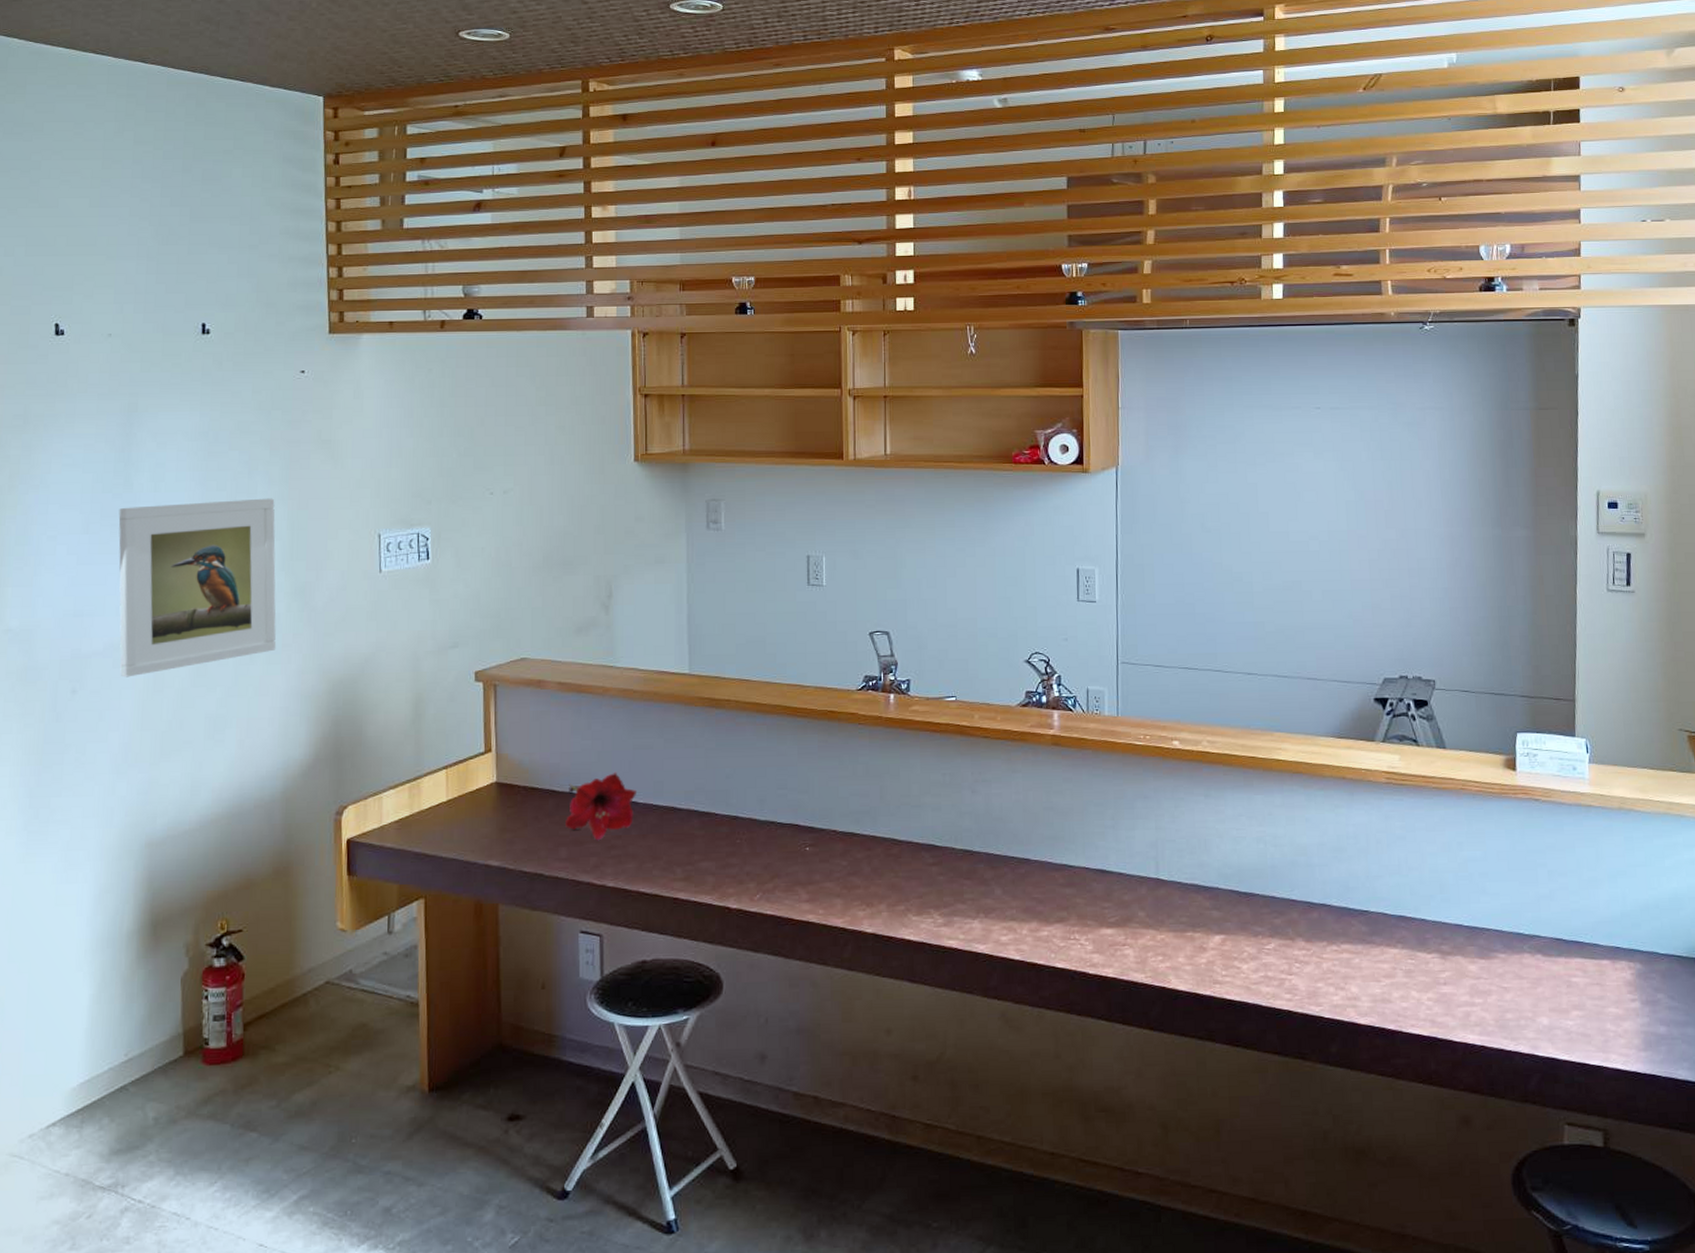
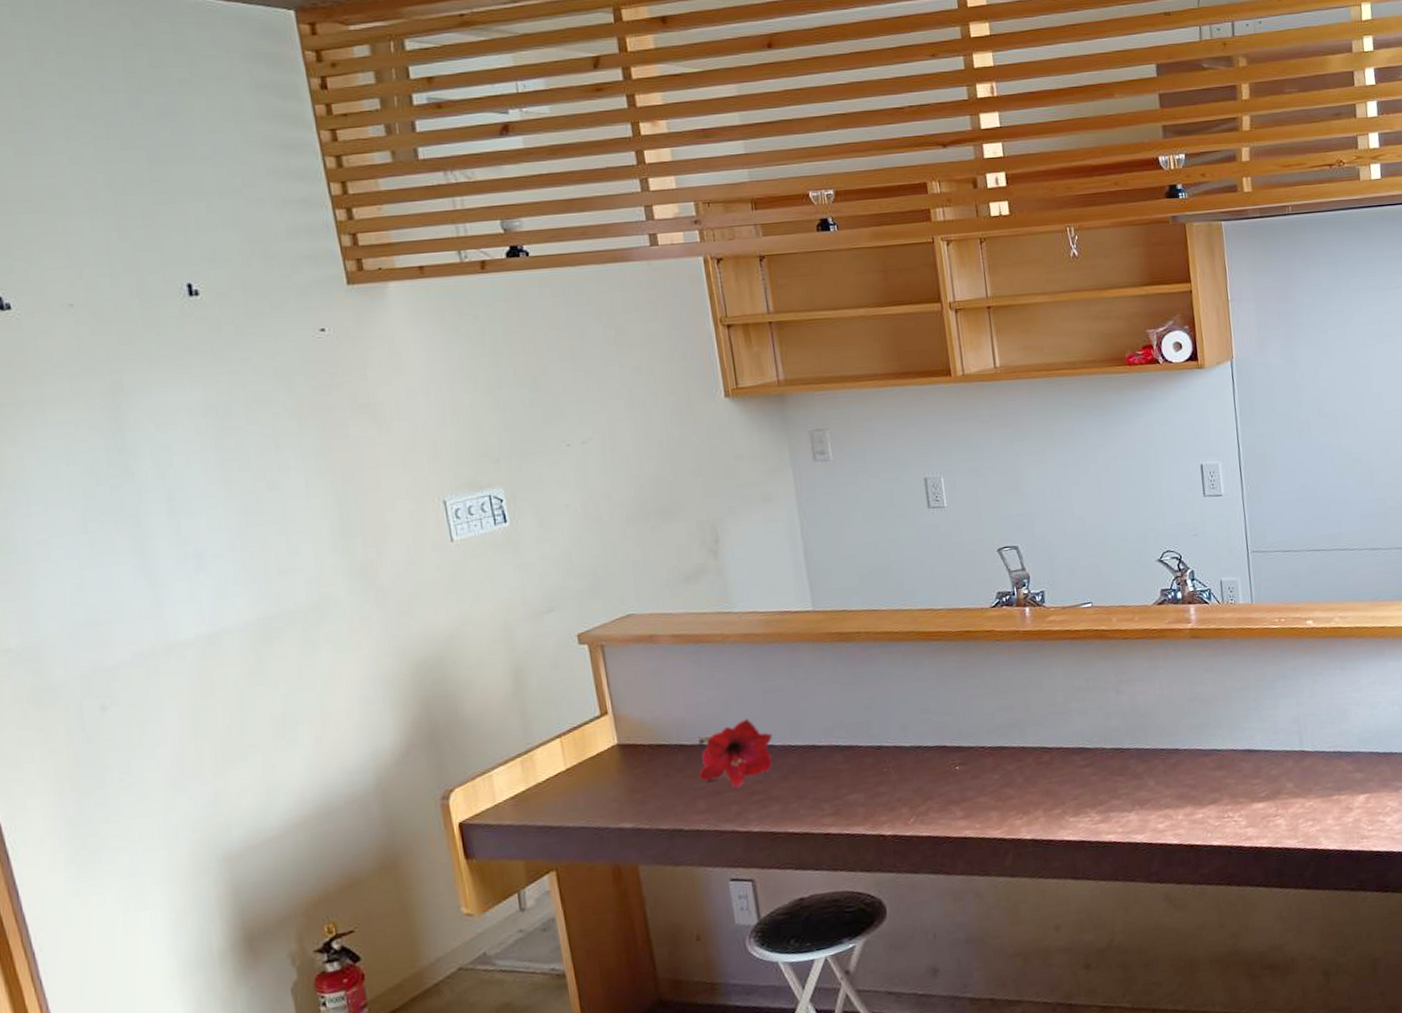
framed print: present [118,498,277,678] -> none [121,473,343,686]

